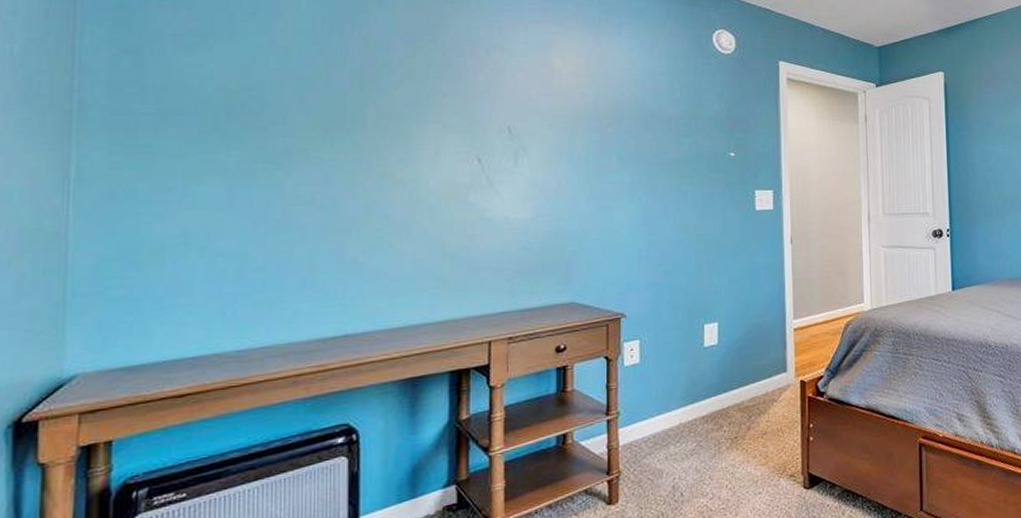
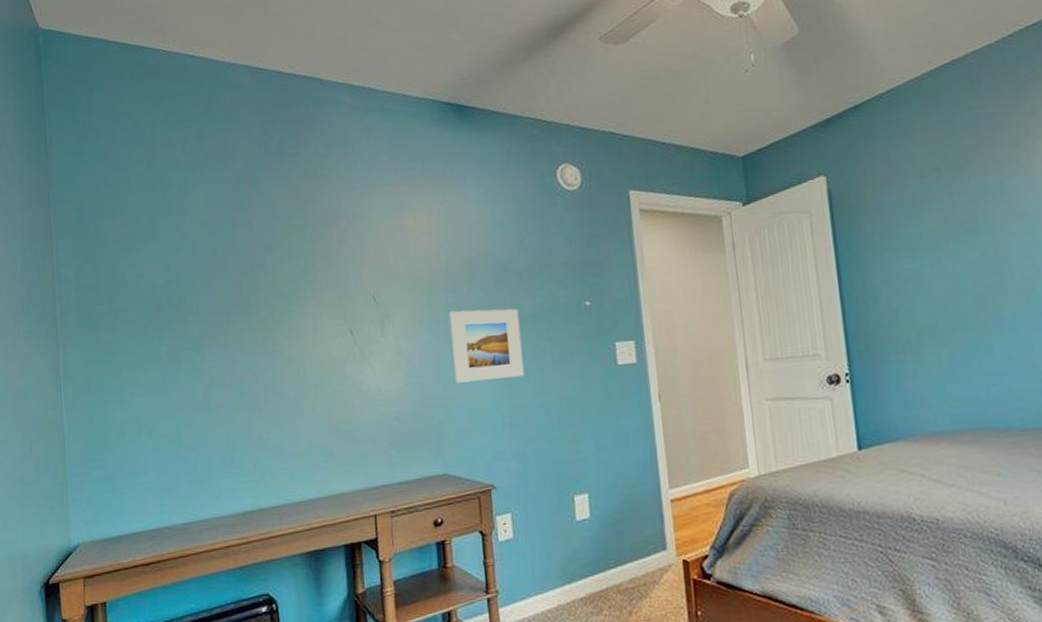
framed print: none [592,149,665,217] -> present [449,308,525,383]

